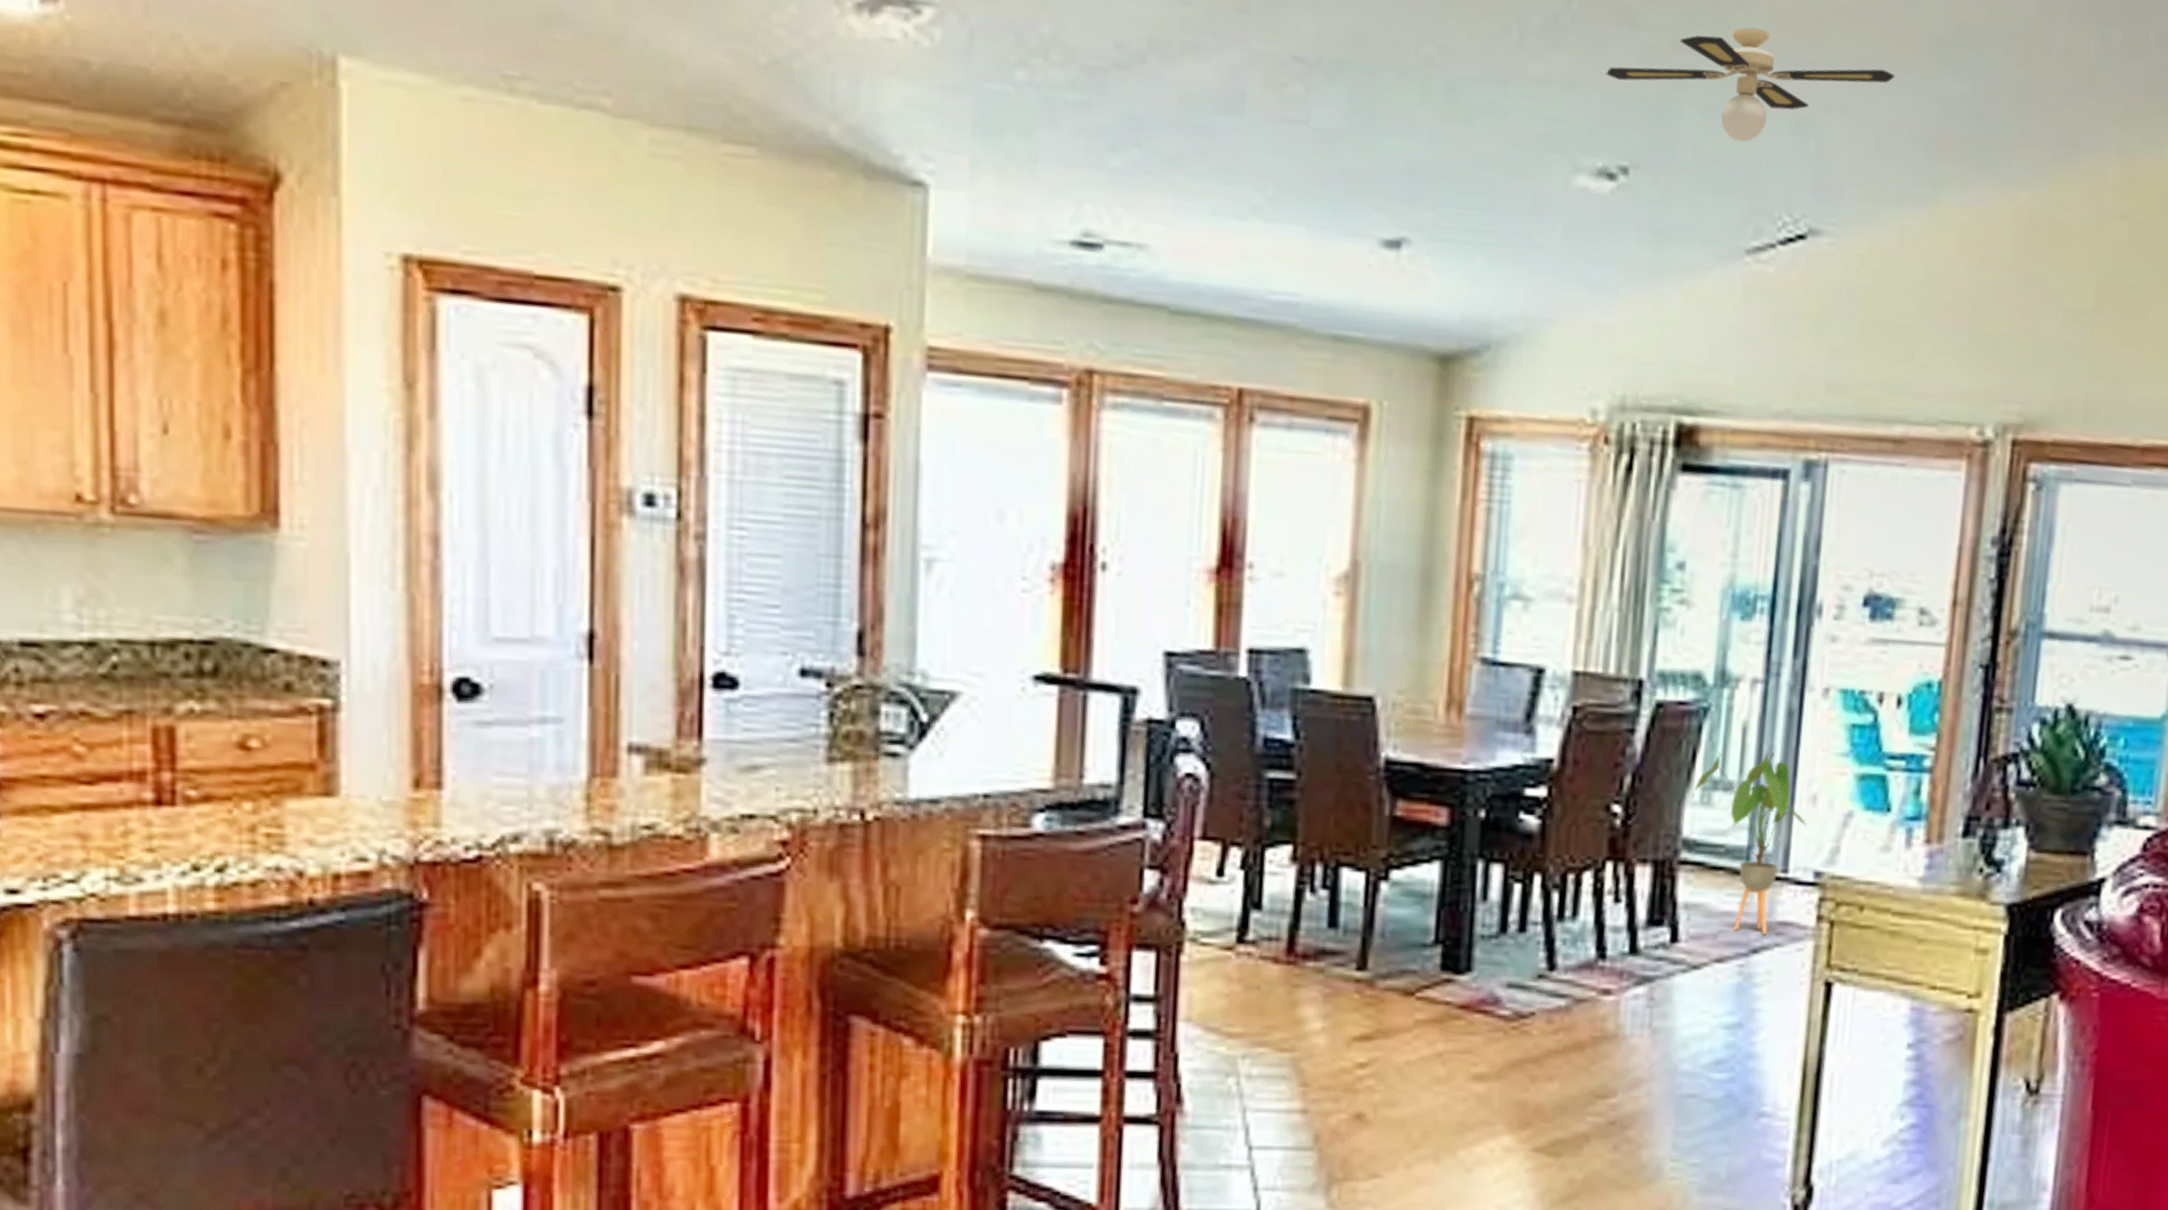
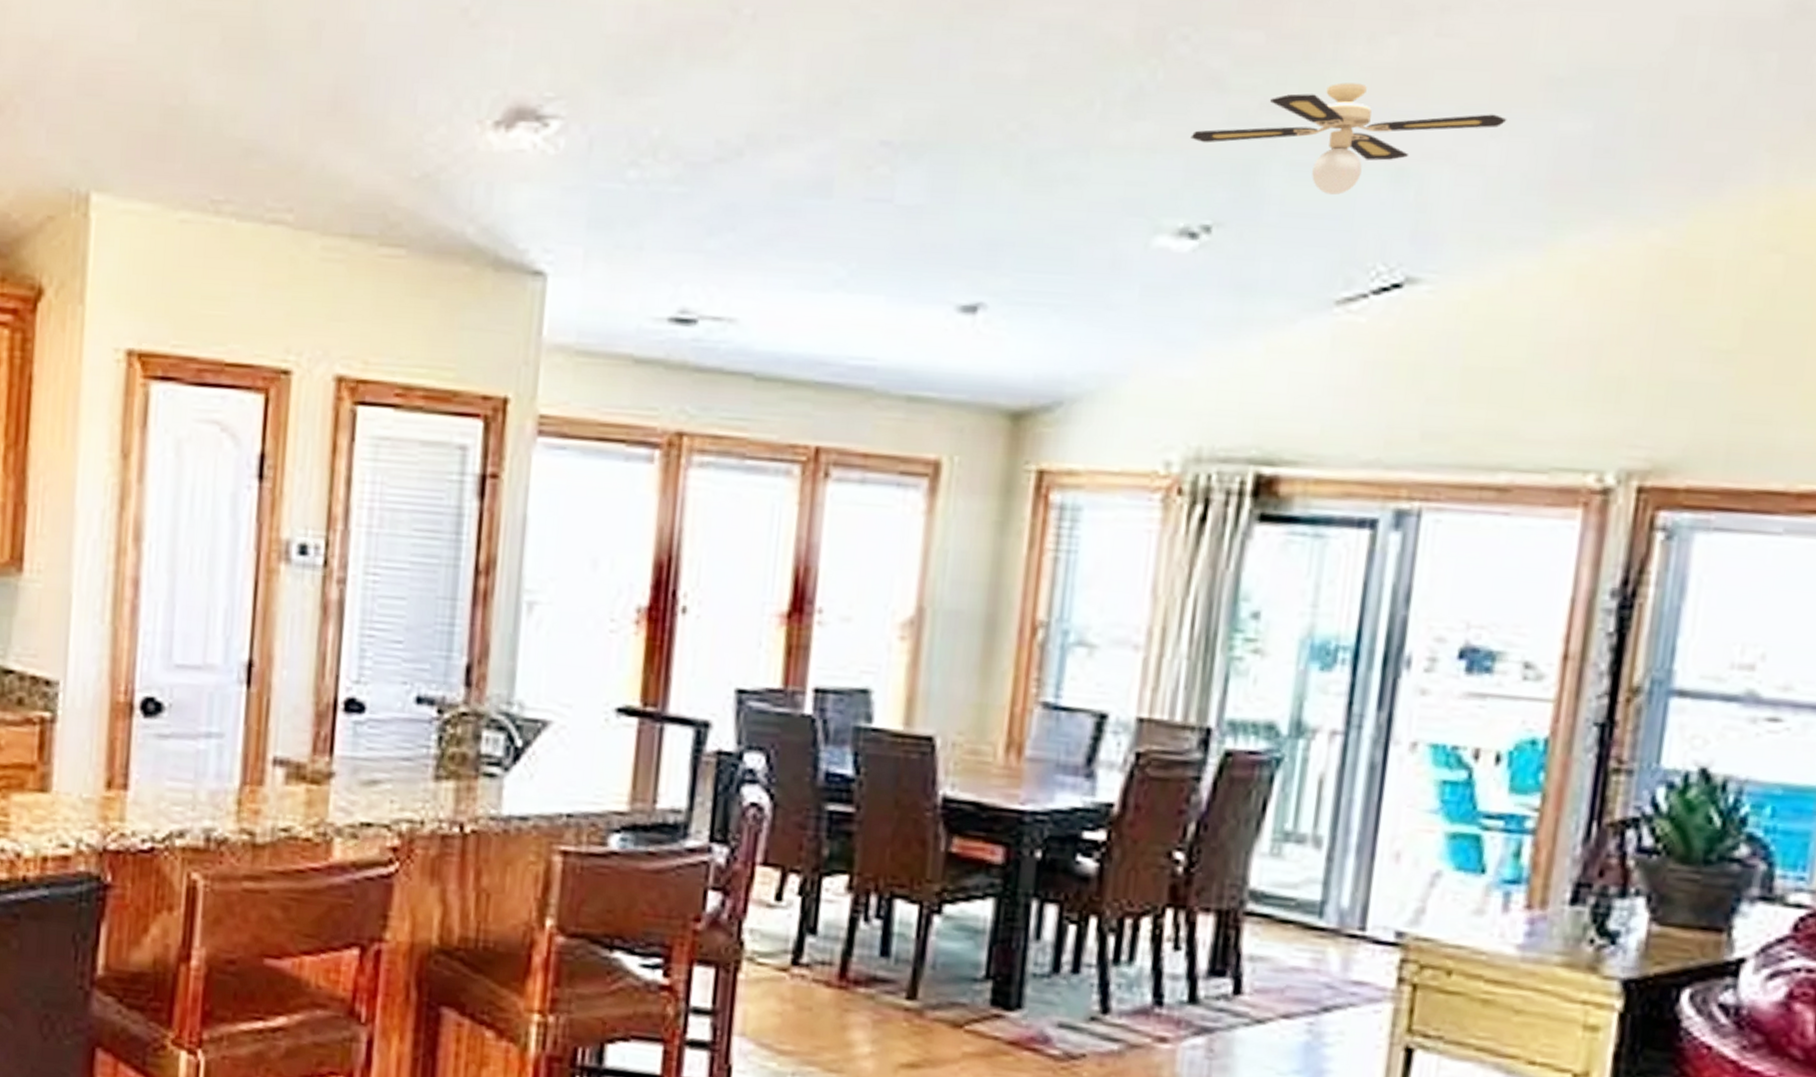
house plant: present [1691,752,1806,936] -> none [1260,803,1388,994]

